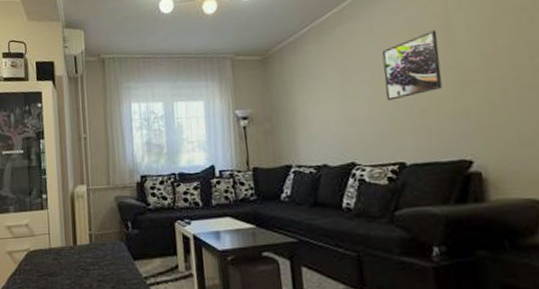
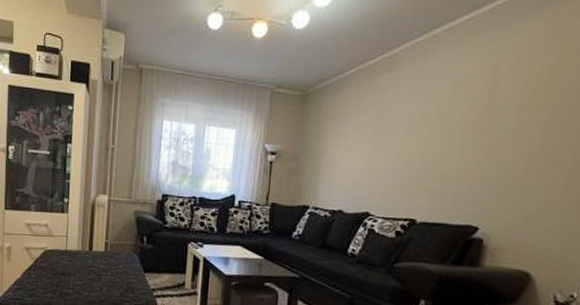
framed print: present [381,30,443,101] -> none [414,92,481,158]

